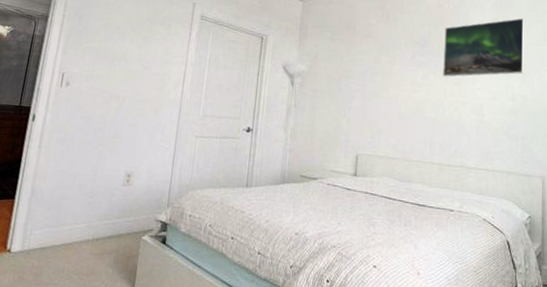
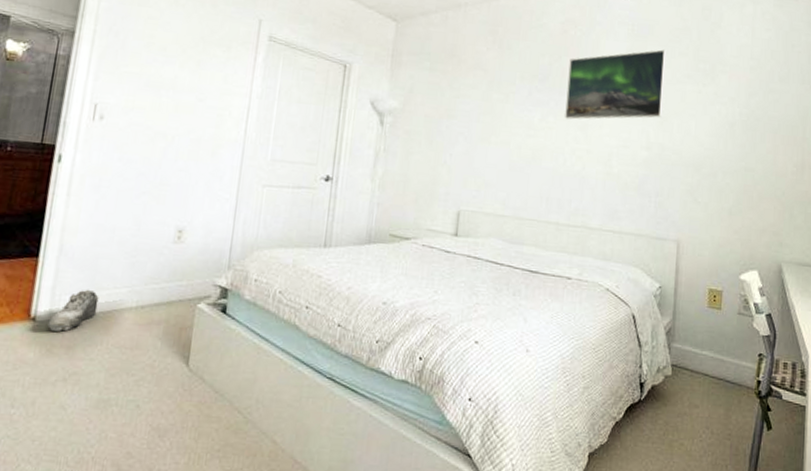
shoe: none [20,225,63,261] -> present [47,289,99,332]

